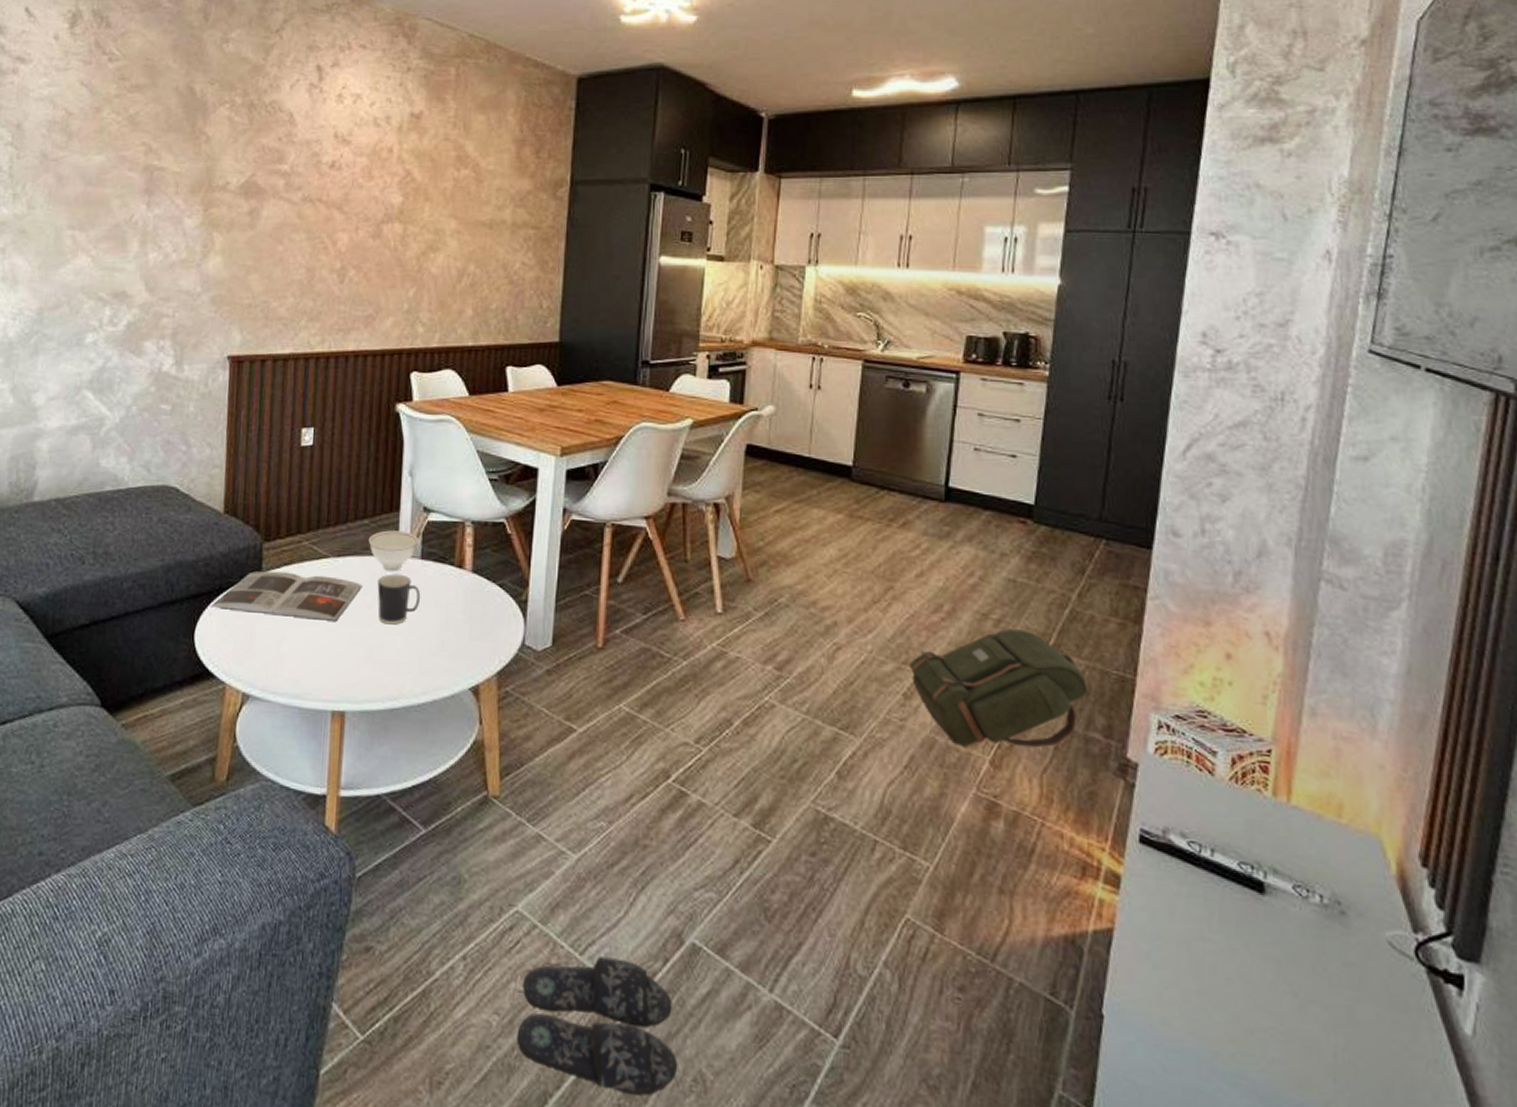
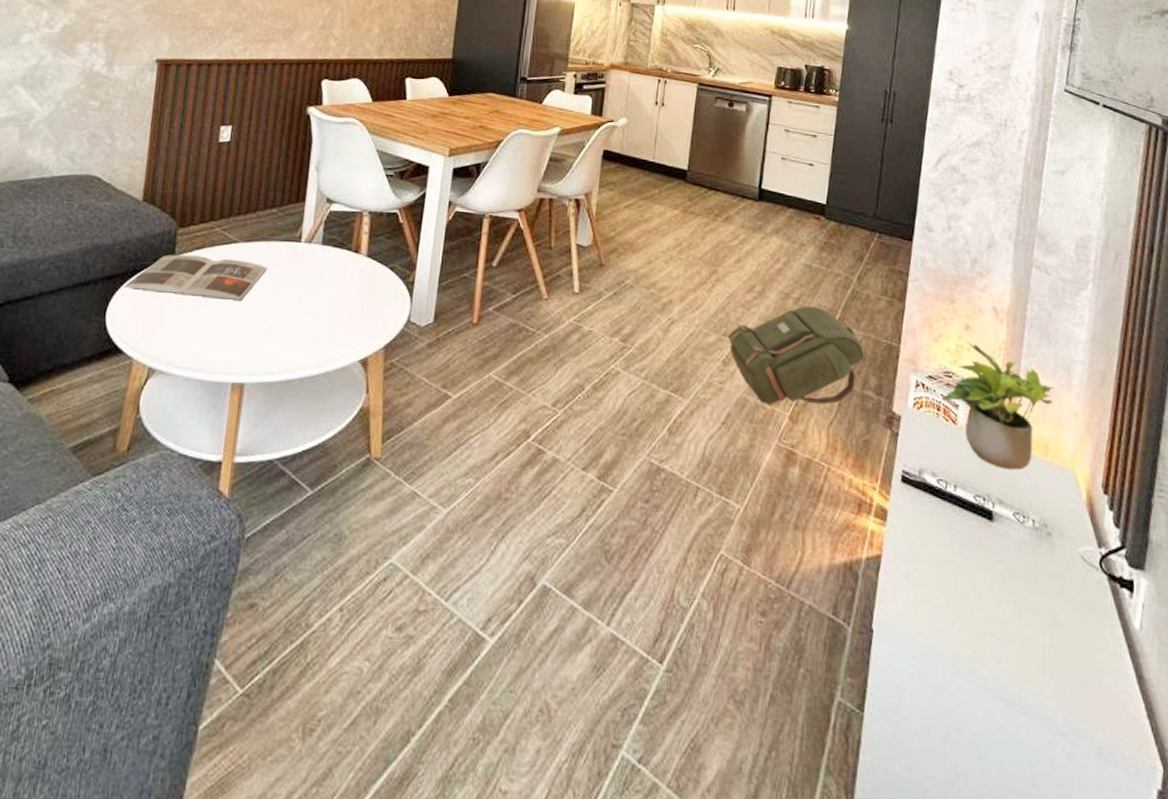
bowl: present [368,530,419,571] -> none [275,218,321,255]
mug: present [377,573,421,625] -> none [280,257,320,304]
slippers: present [516,956,677,1096] -> none [385,601,526,729]
potted plant: none [1194,673,1352,834] -> present [942,341,1054,471]

